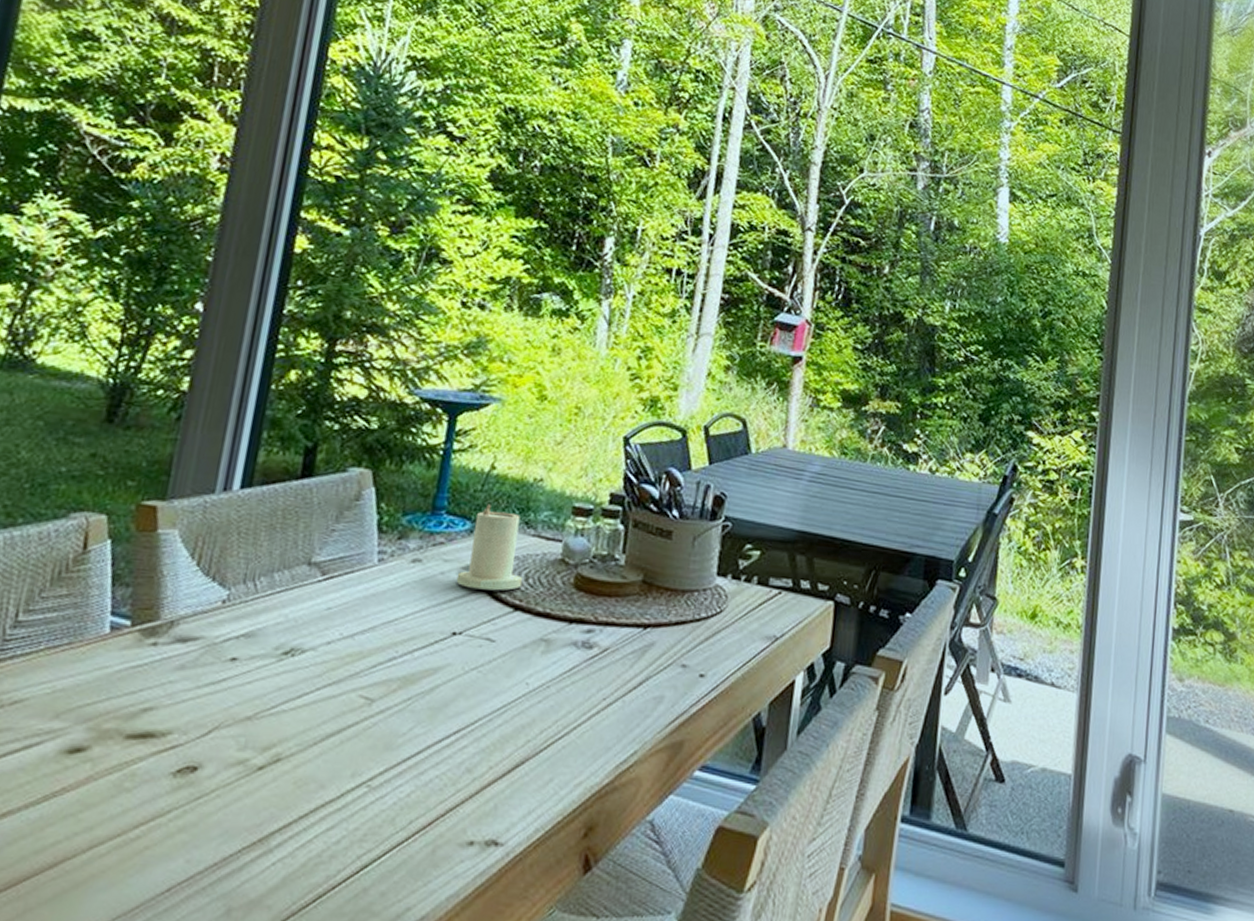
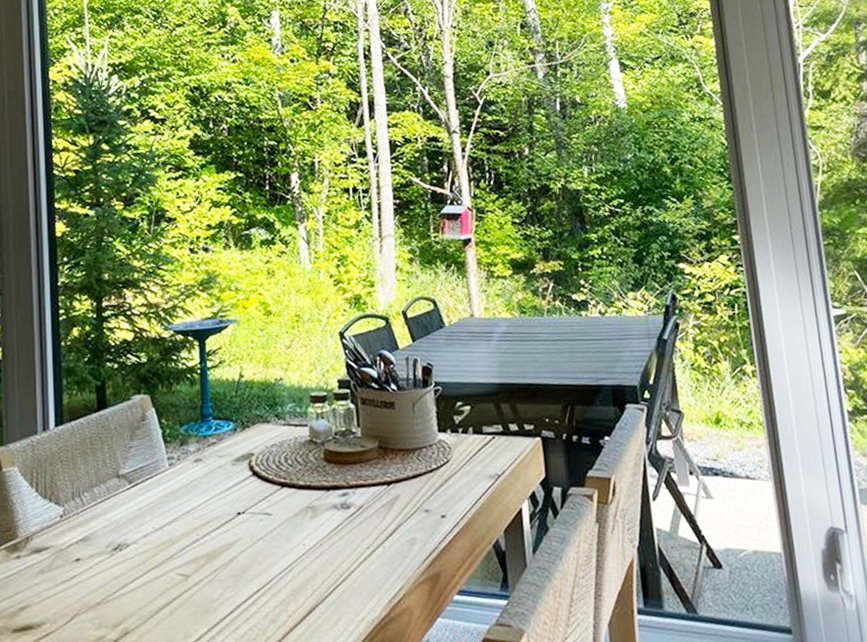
candle: present [456,504,523,591] -> none [231,405,284,476]

